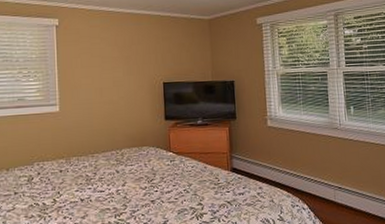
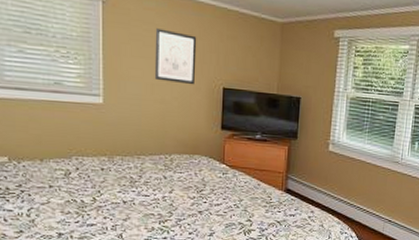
wall art: none [101,40,138,85] -> present [154,28,197,85]

